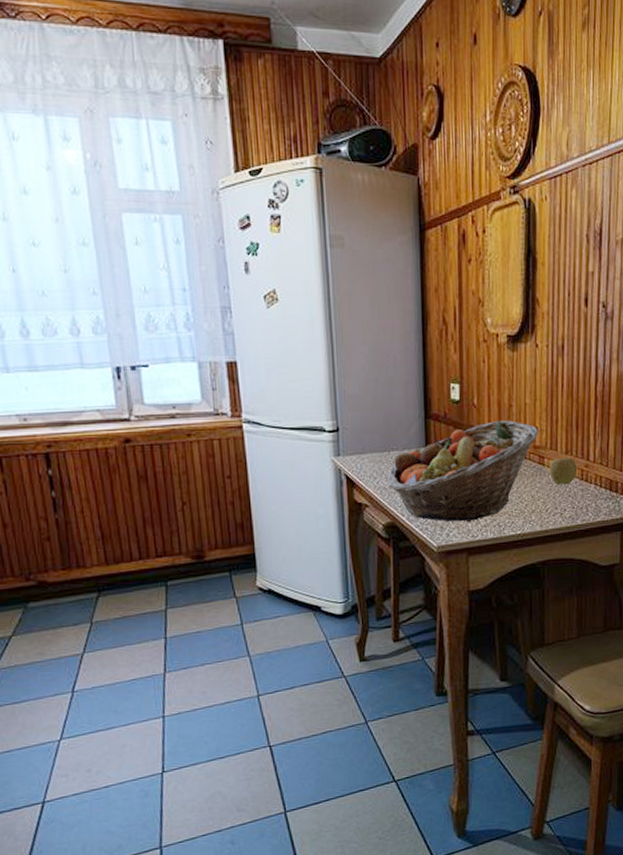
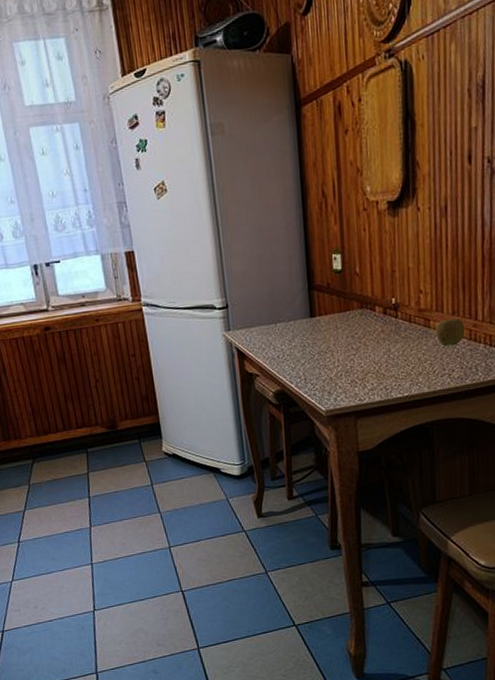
fruit basket: present [387,420,539,522] -> none [275,285,424,387]

